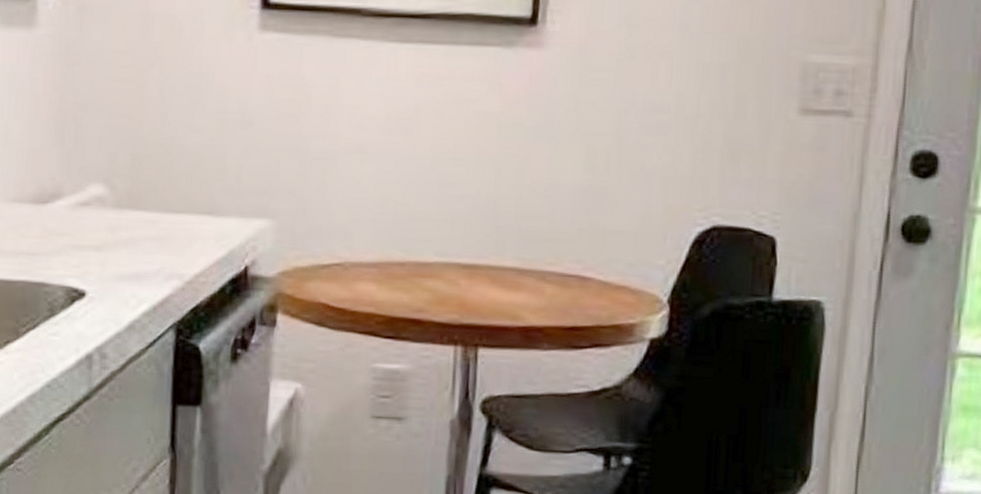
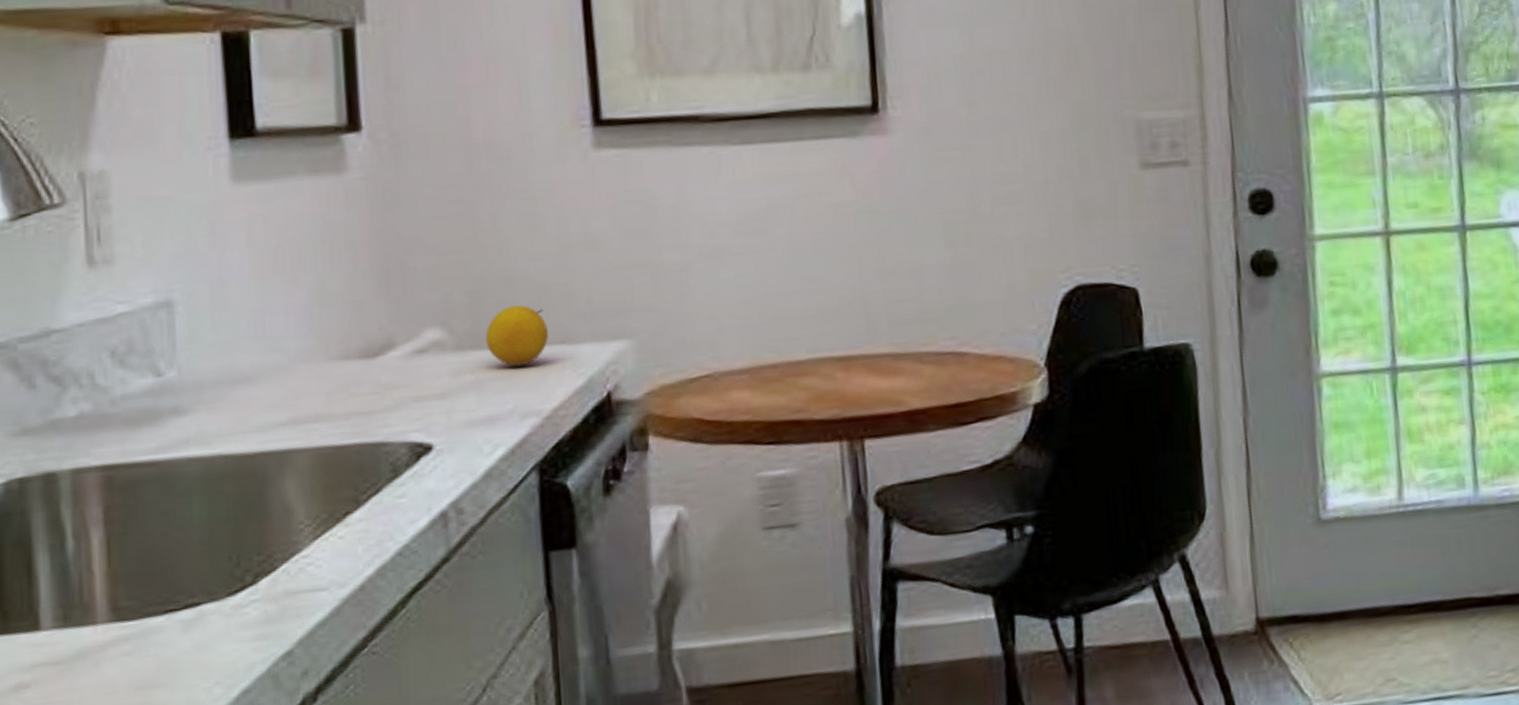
fruit: none [142,173,198,231] -> present [485,305,548,367]

